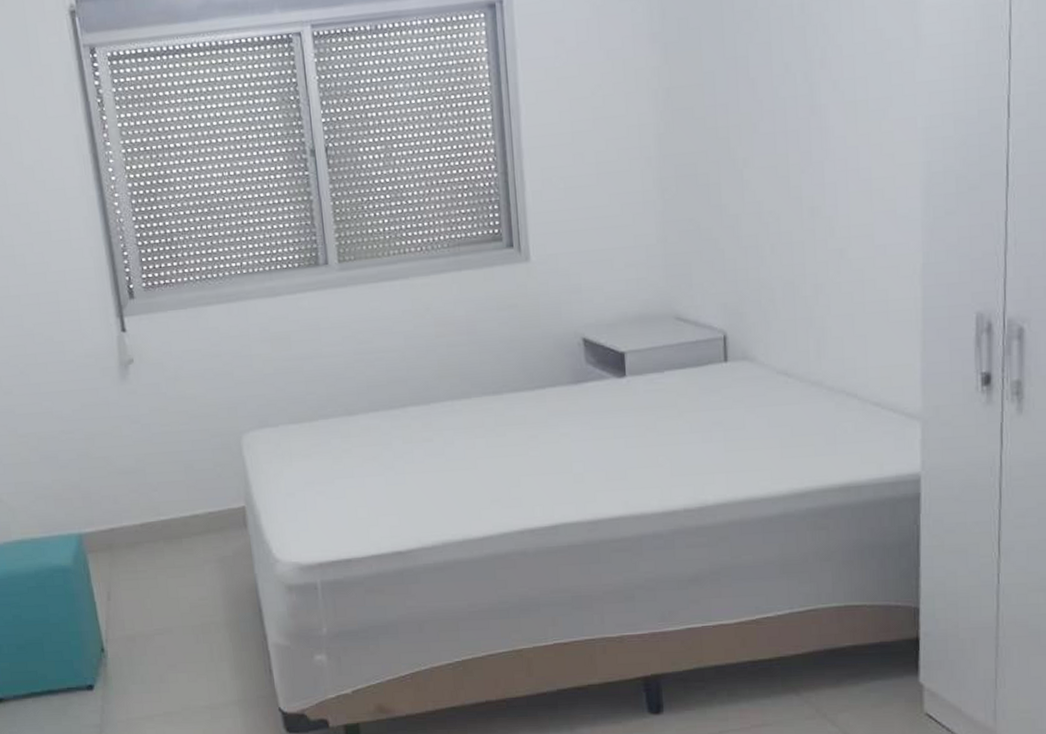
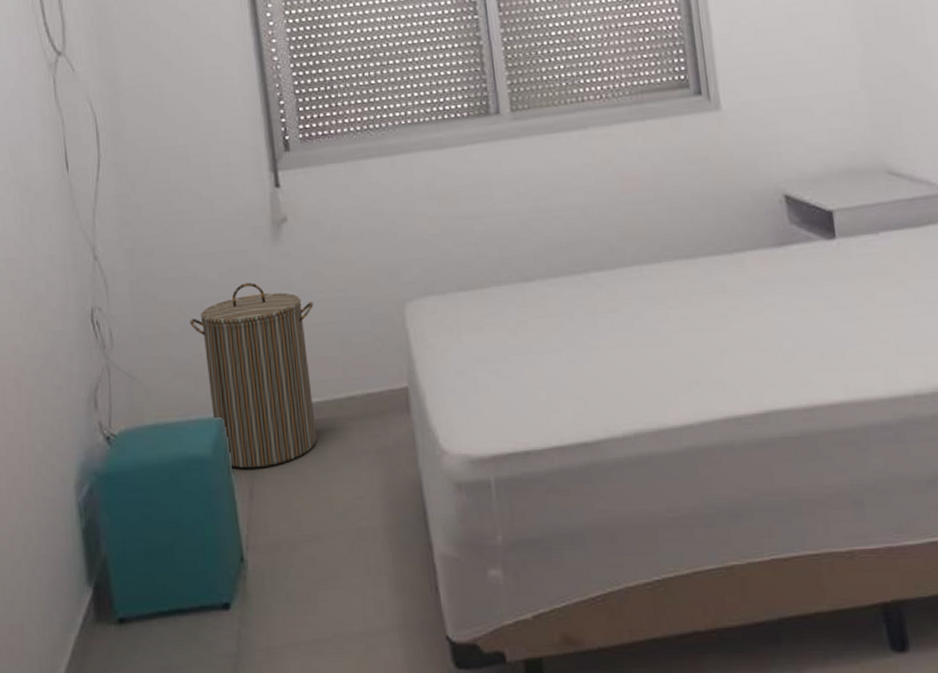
laundry hamper: none [48,417,165,576] -> present [190,282,317,469]

